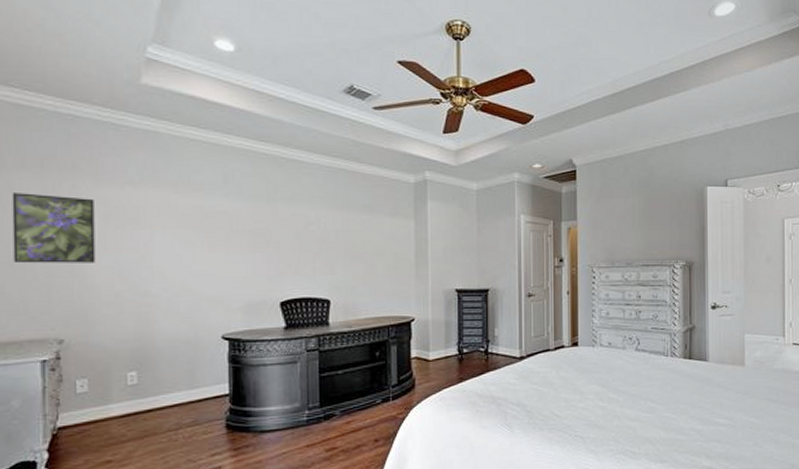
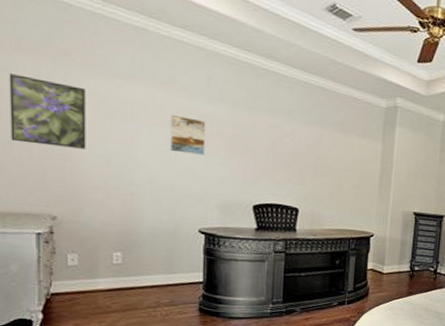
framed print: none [186,215,225,255] -> present [170,114,206,155]

